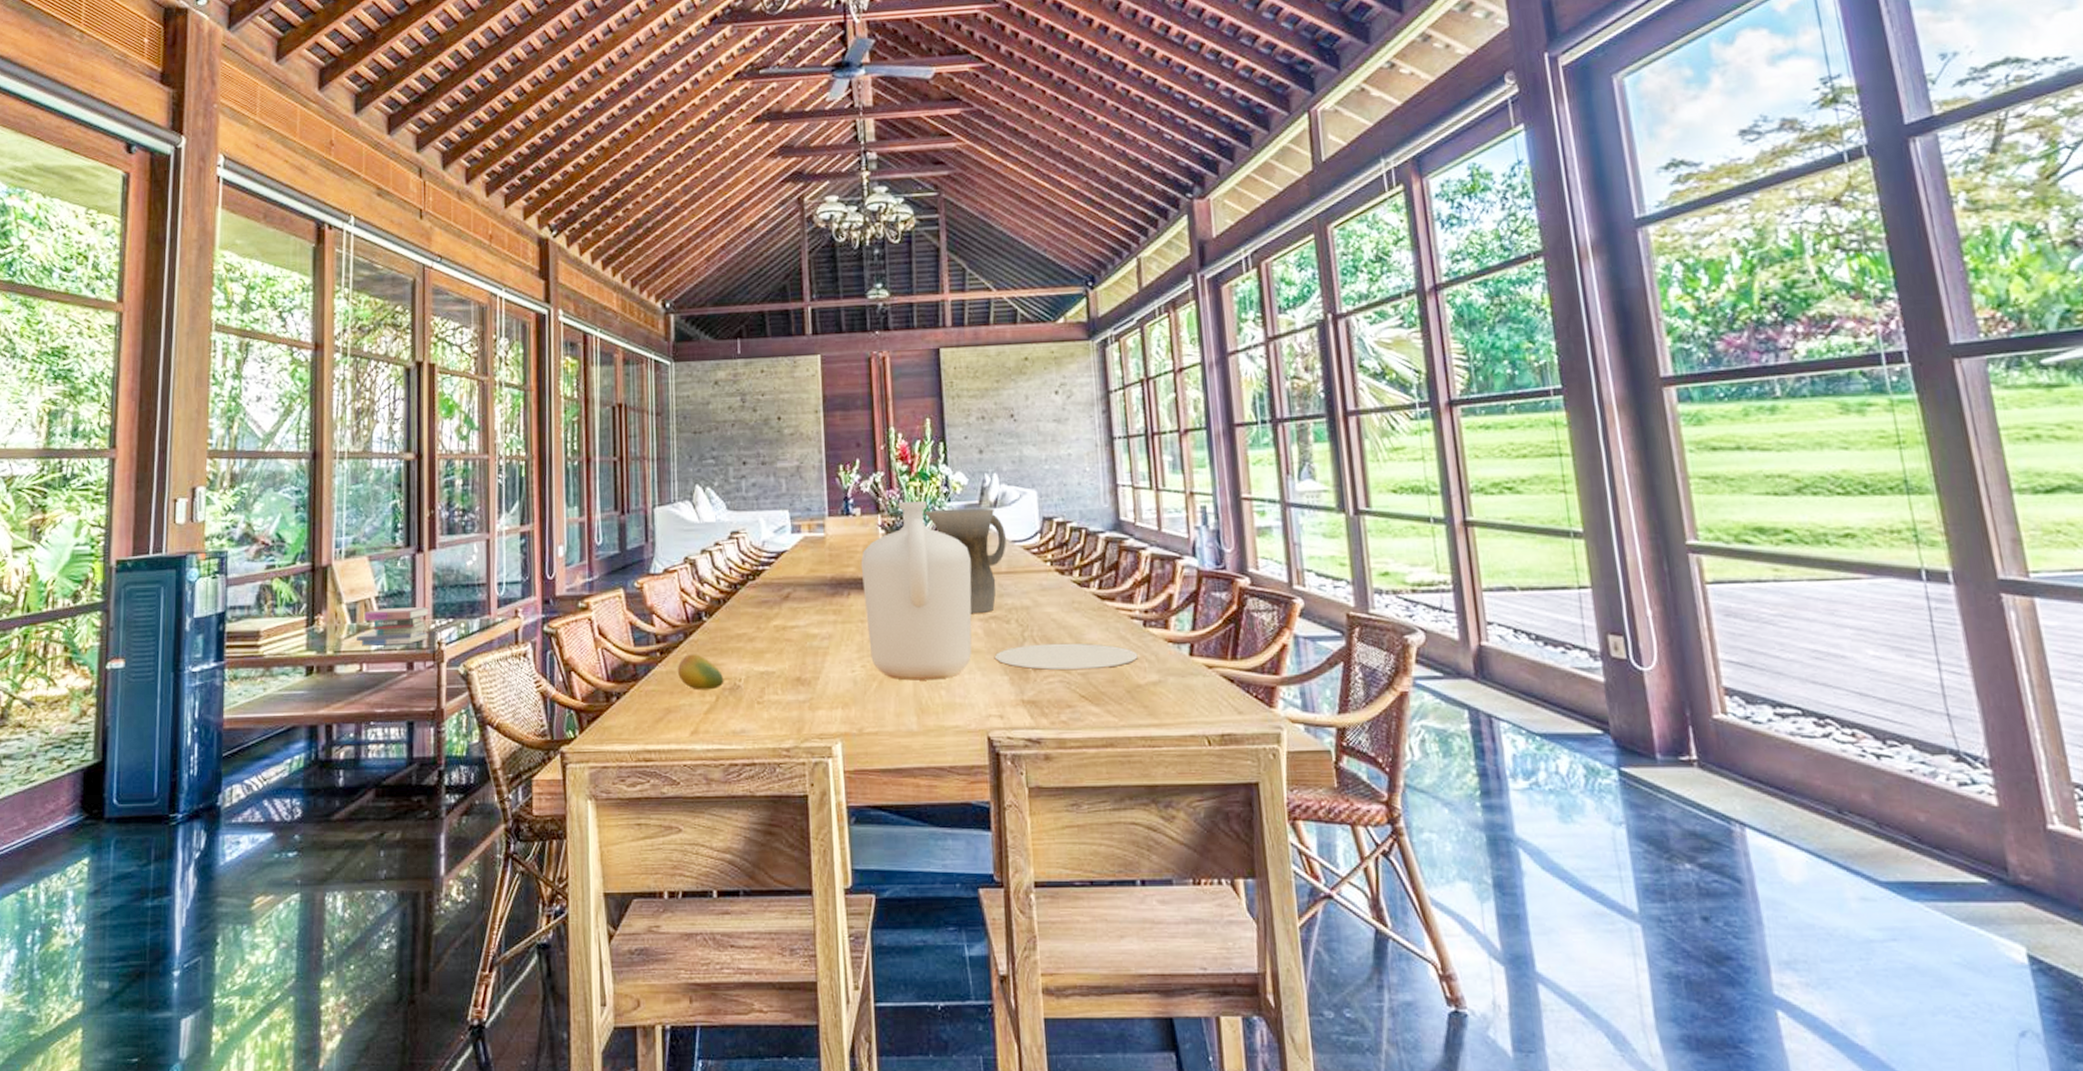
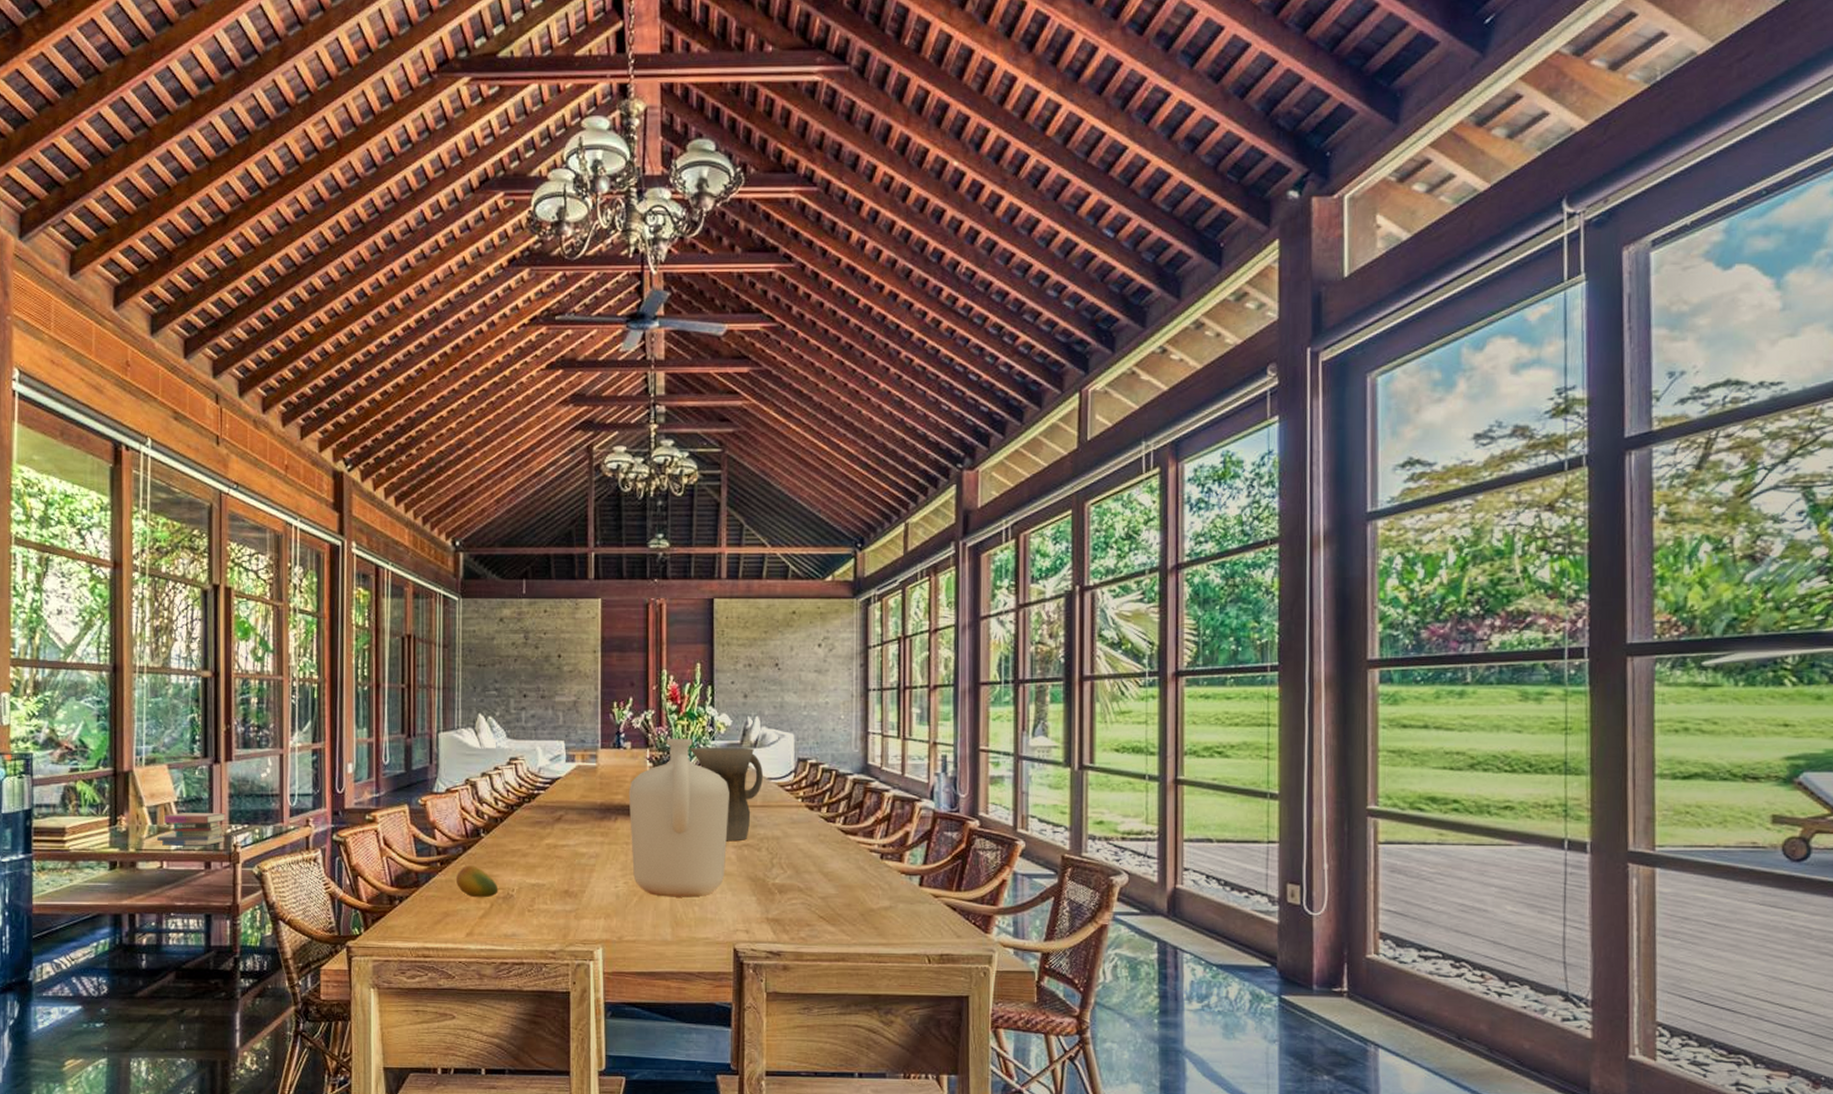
placemat: present [994,643,1138,671] -> none [744,870,873,895]

